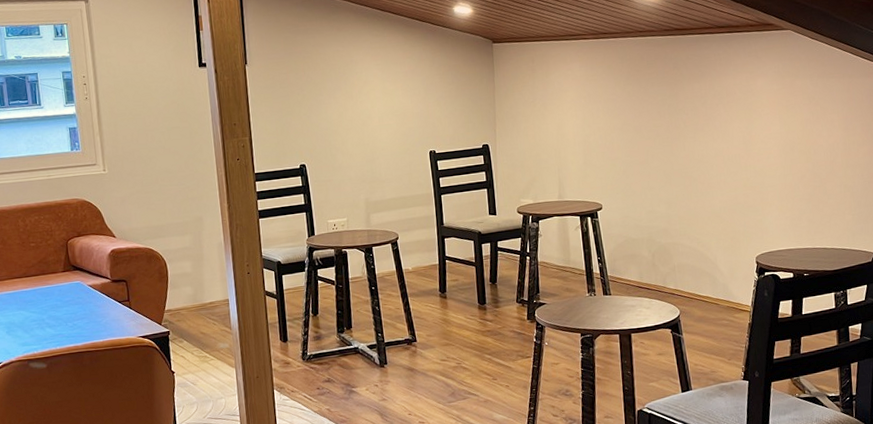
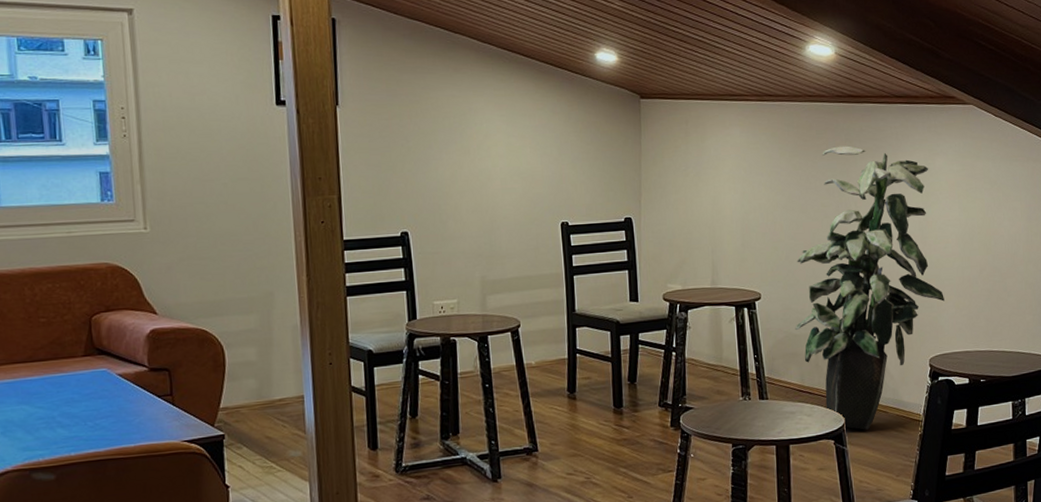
indoor plant: none [633,73,768,320] -> present [795,145,944,430]

